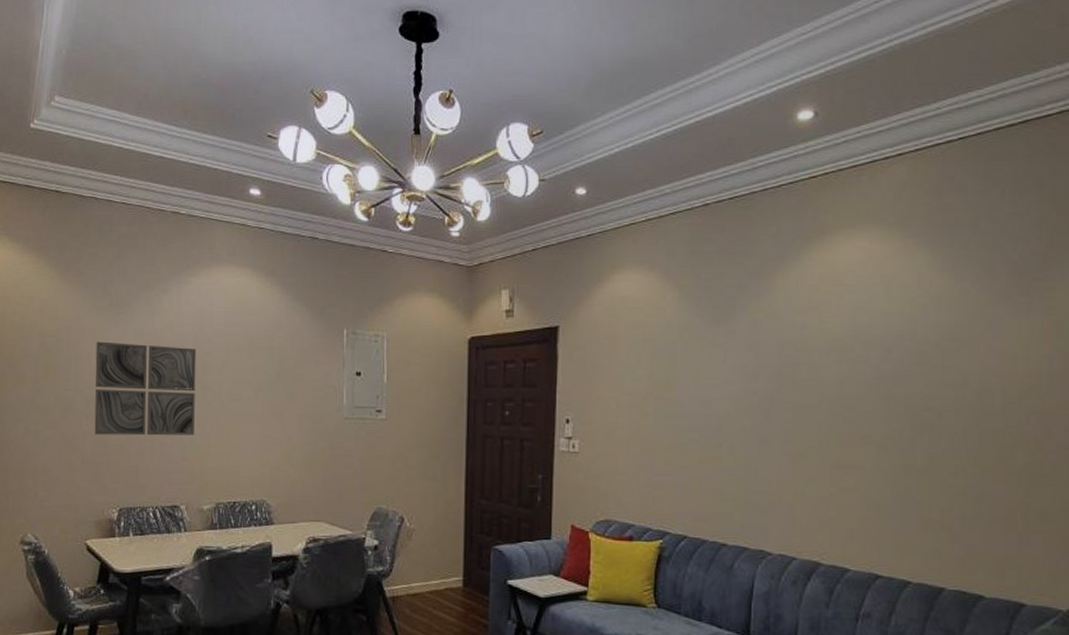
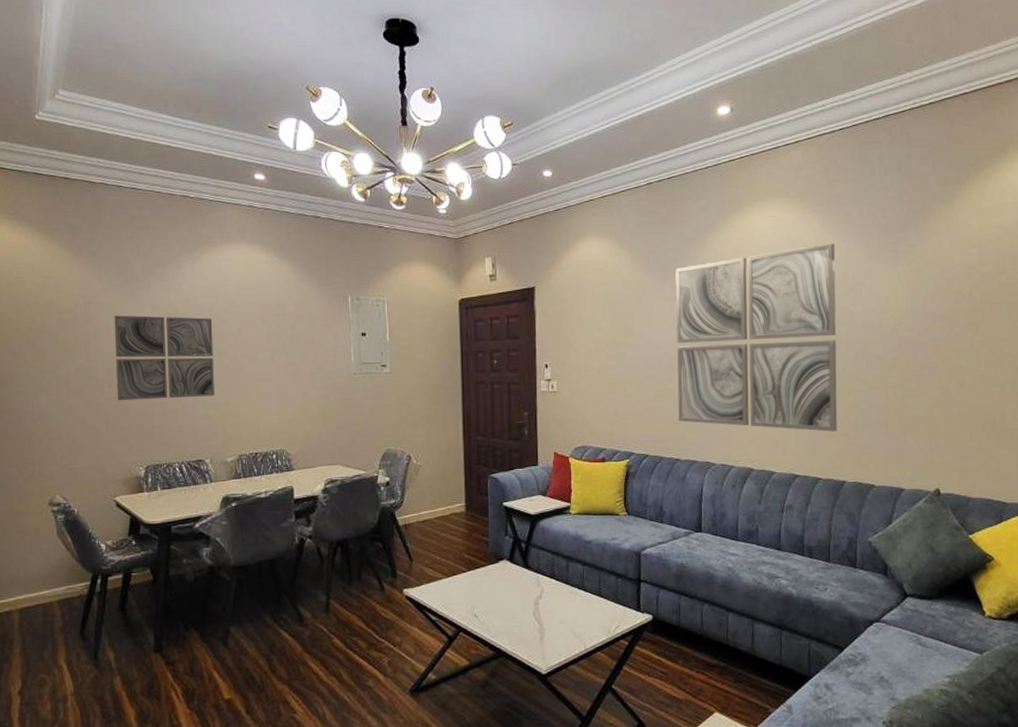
wall art: none [728,283,945,524] -> present [675,243,838,432]

